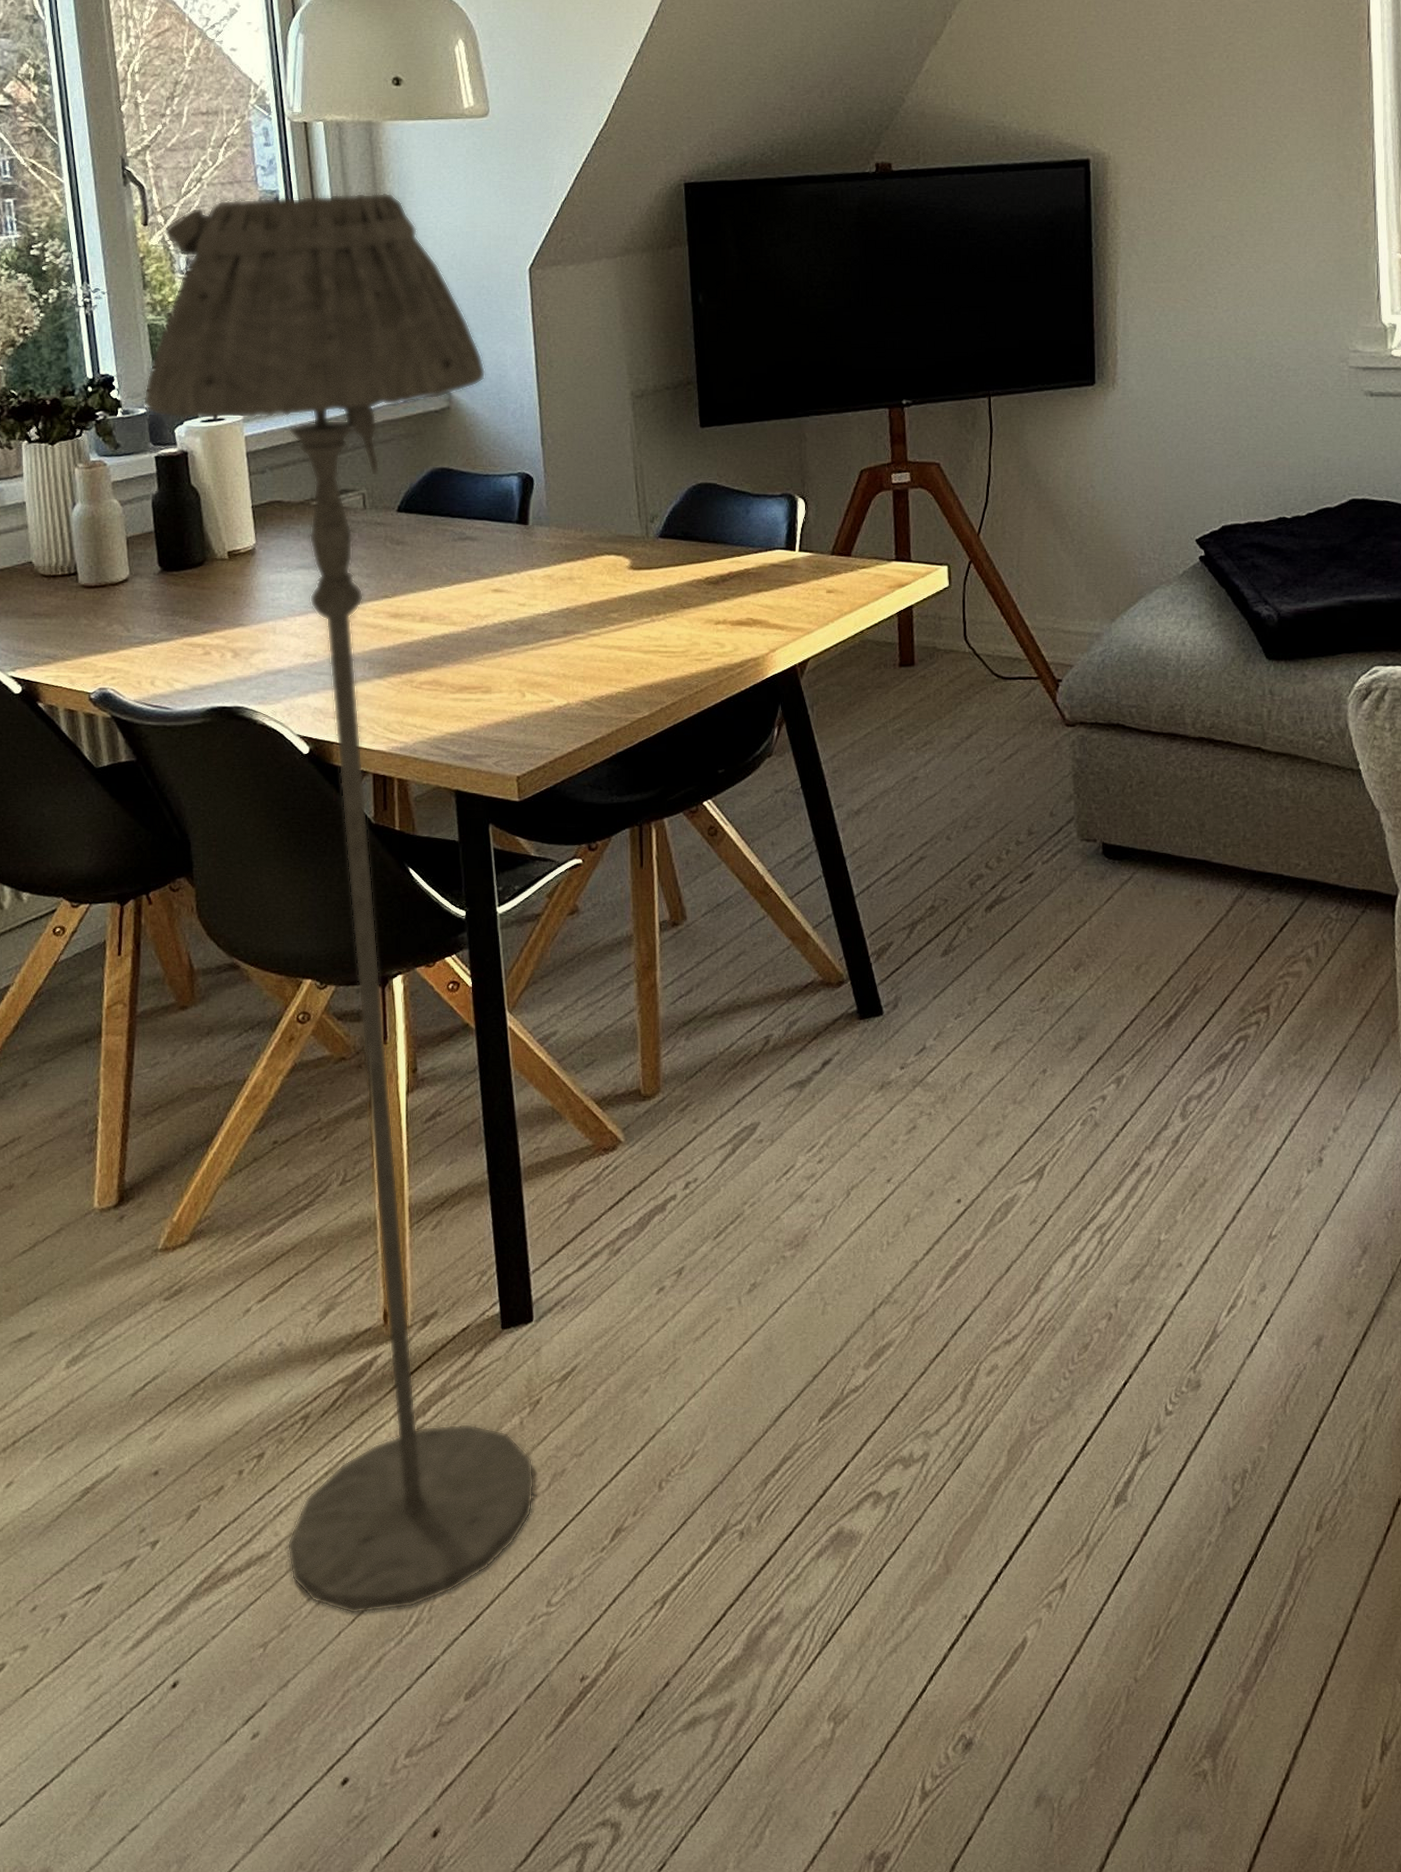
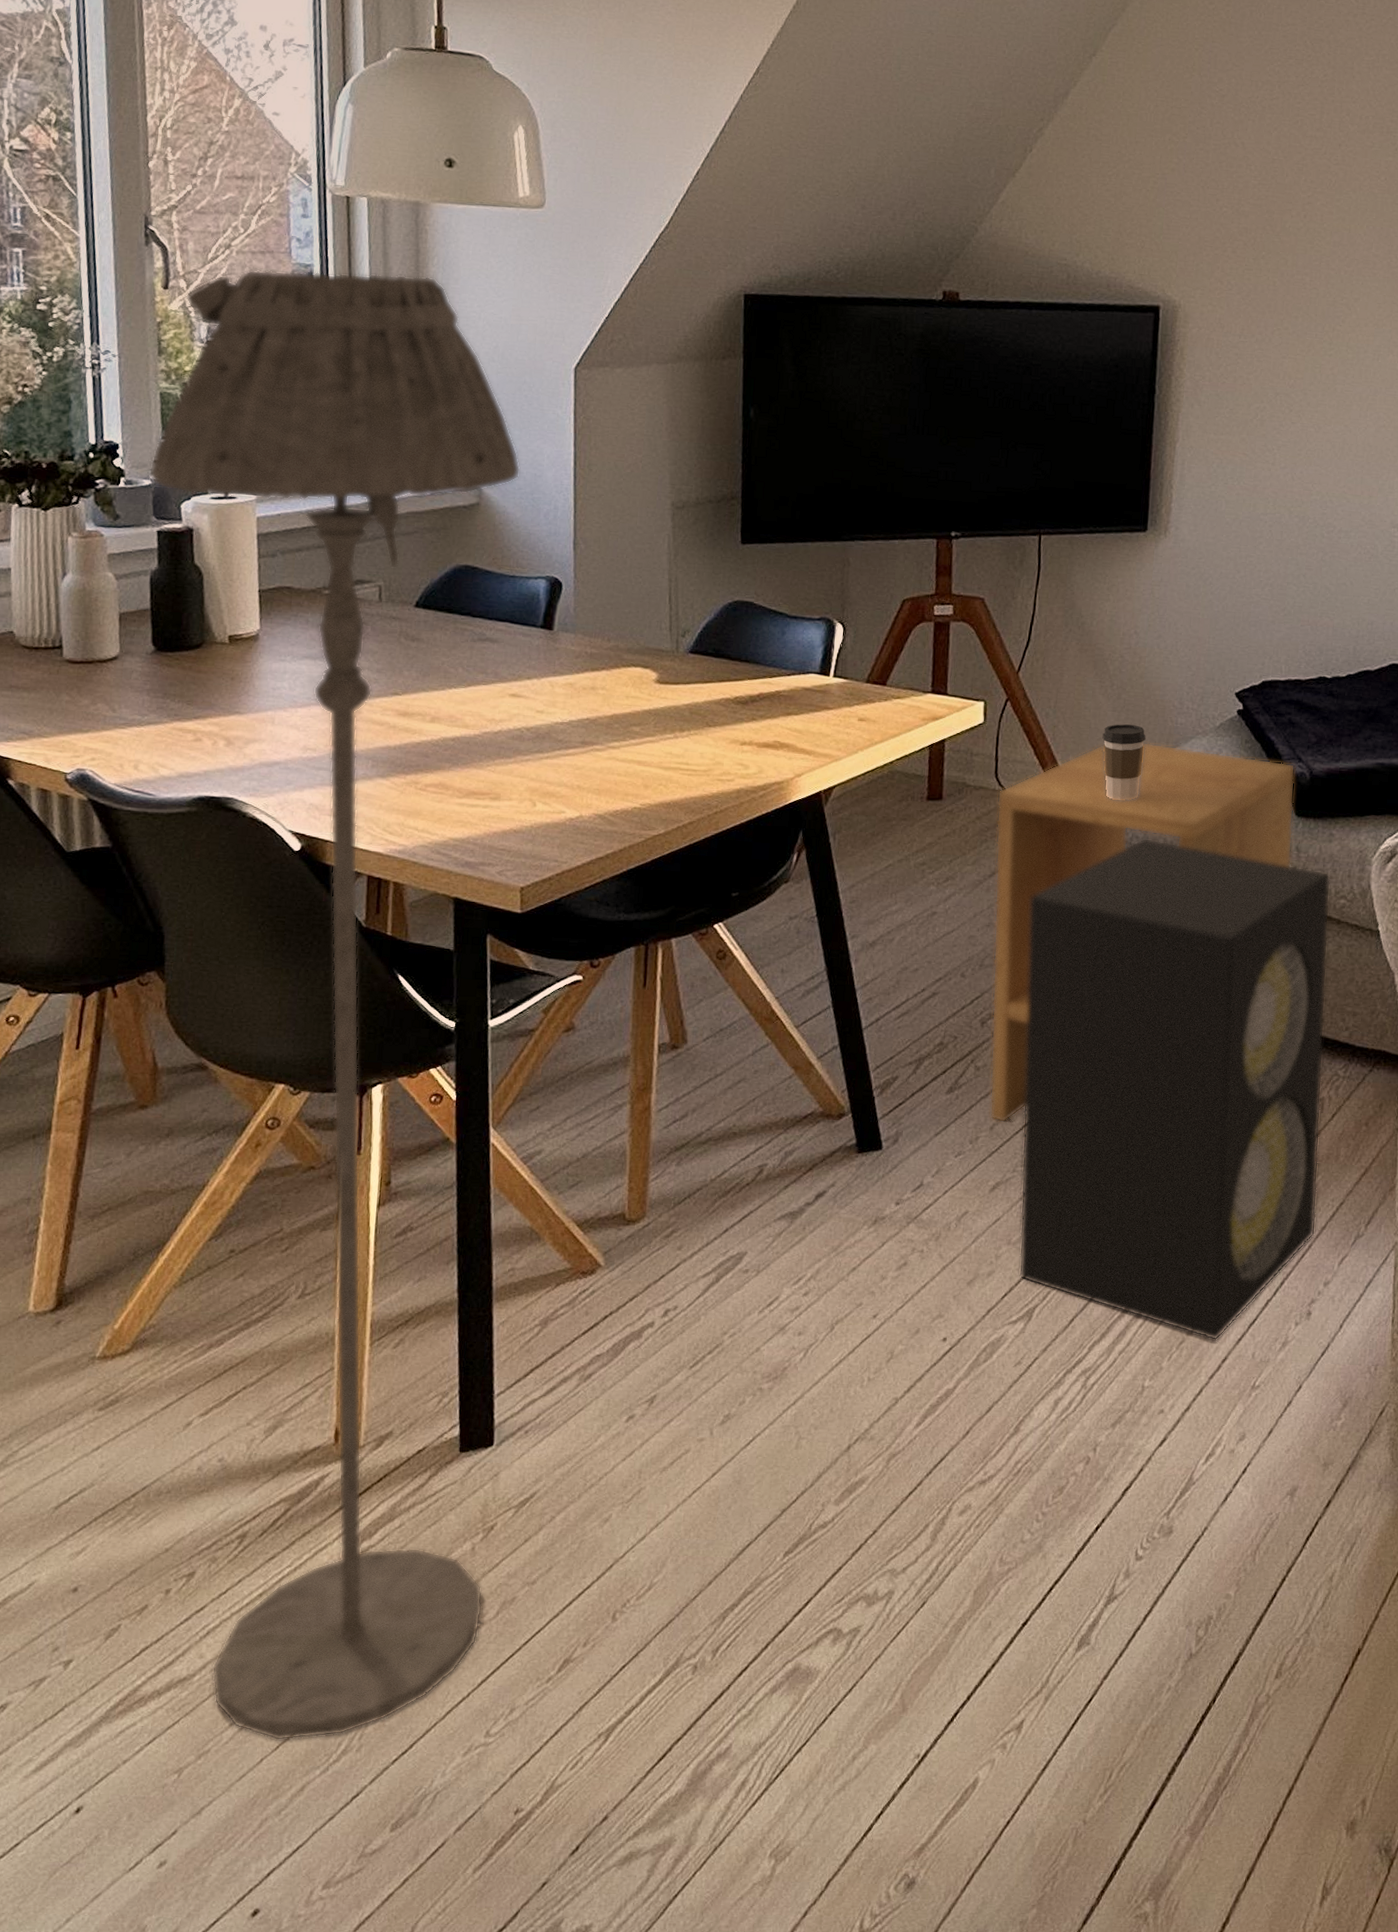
side table: none [968,594,1267,983] -> present [989,742,1295,1123]
speaker: none [1008,690,1321,1192] -> present [1018,838,1331,1341]
coffee cup: none [1067,579,1111,655] -> present [1102,724,1147,801]

